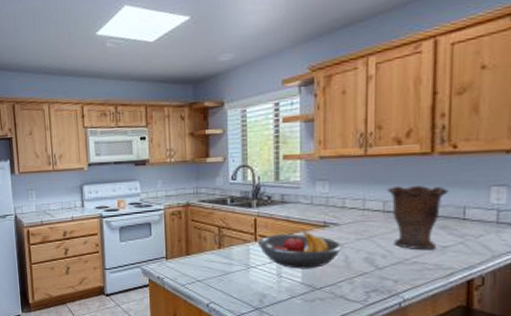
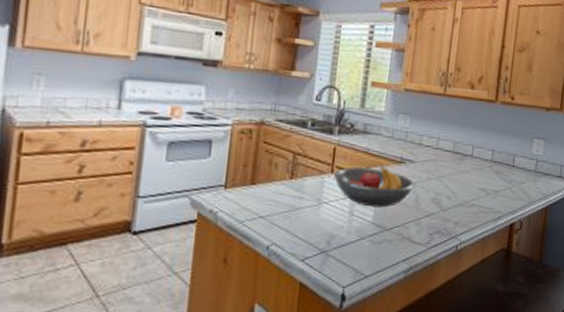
vase: present [387,185,448,251] -> none [458,128,504,194]

